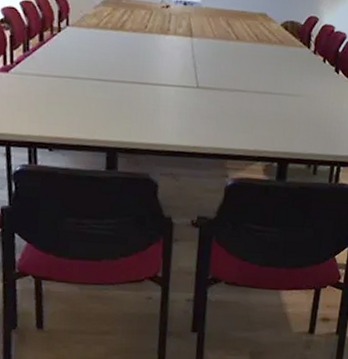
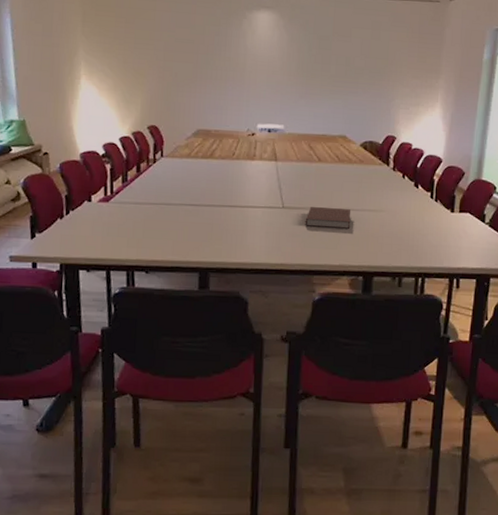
notebook: none [220,88,269,113] -> present [305,207,351,229]

